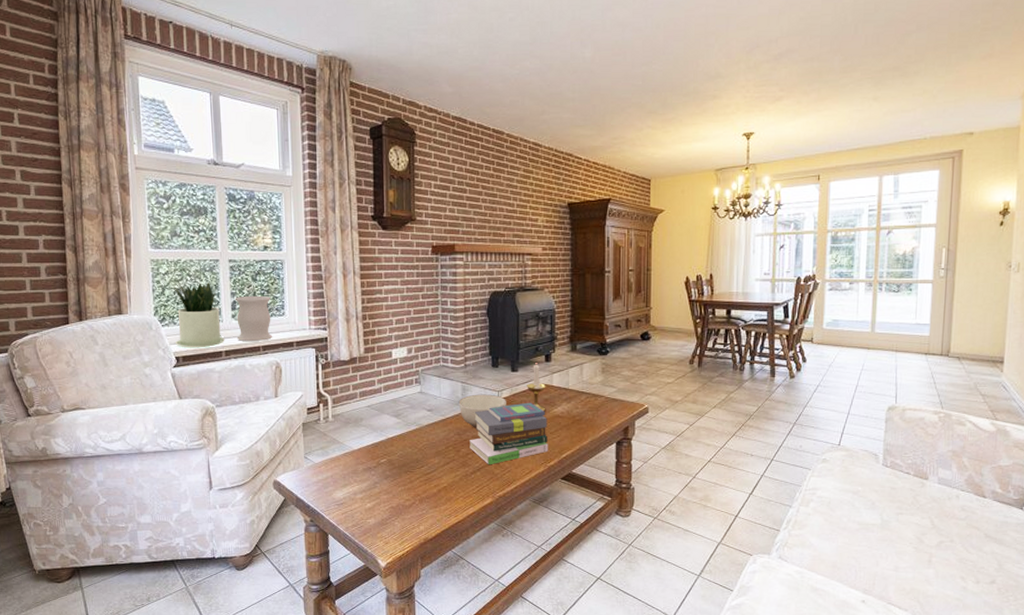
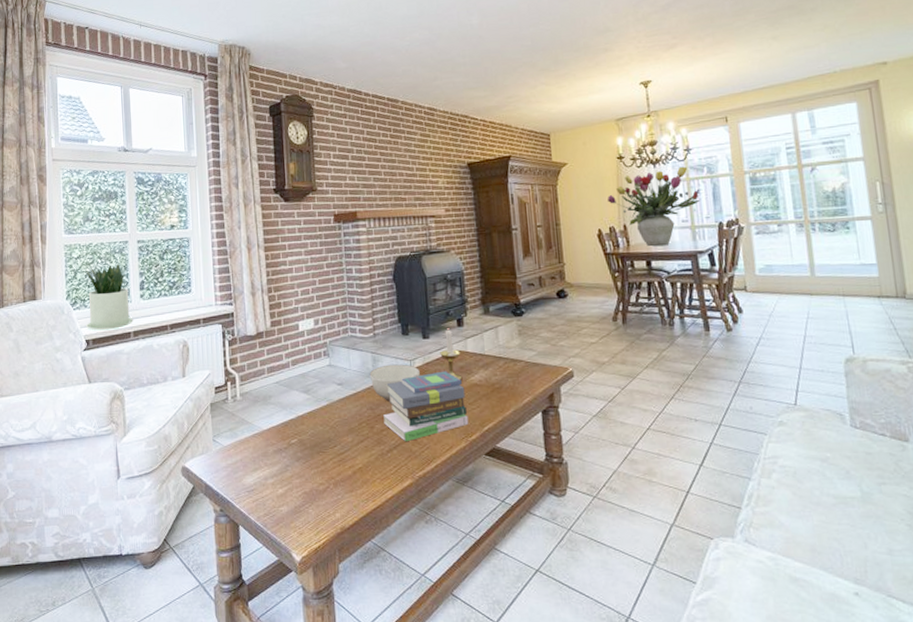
vase: present [235,295,273,342] -> none [143,273,180,321]
flower arrangement: none [698,221,783,297] -> present [608,166,700,246]

